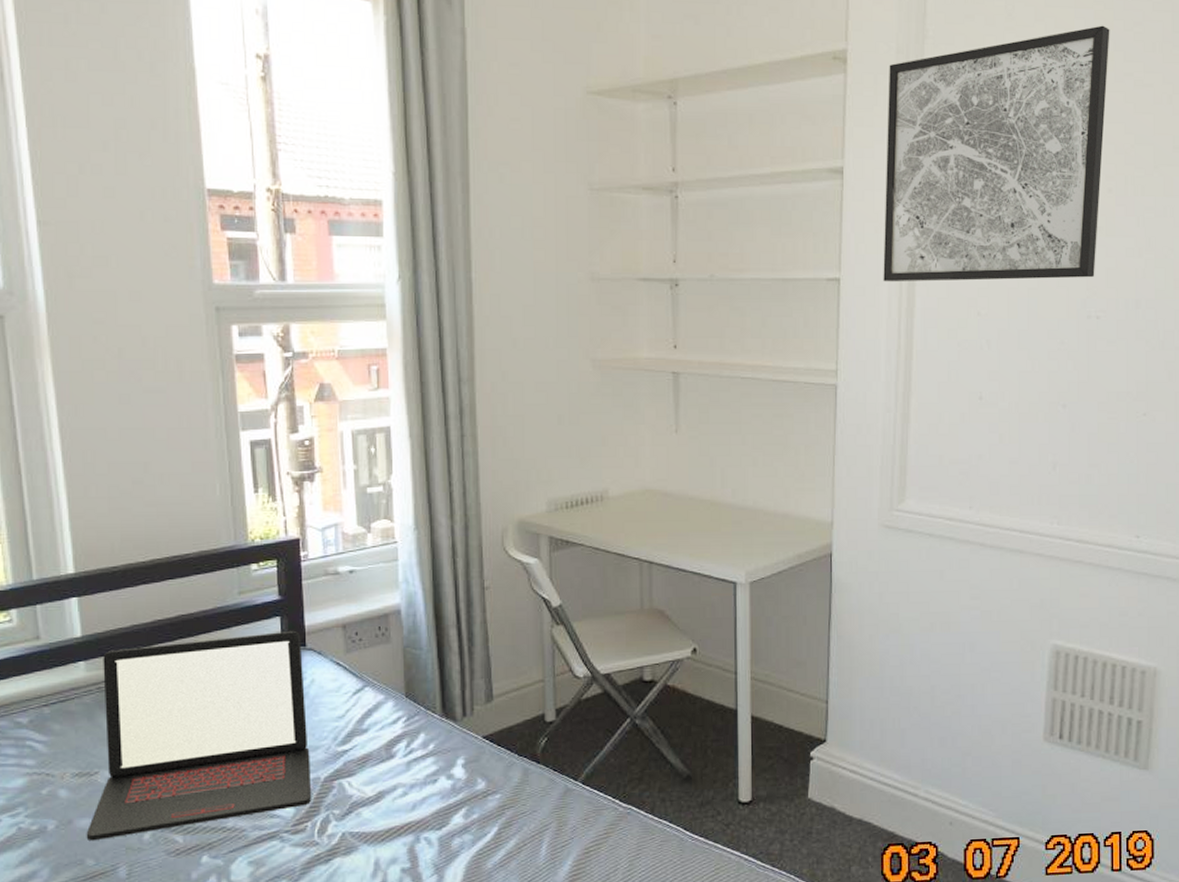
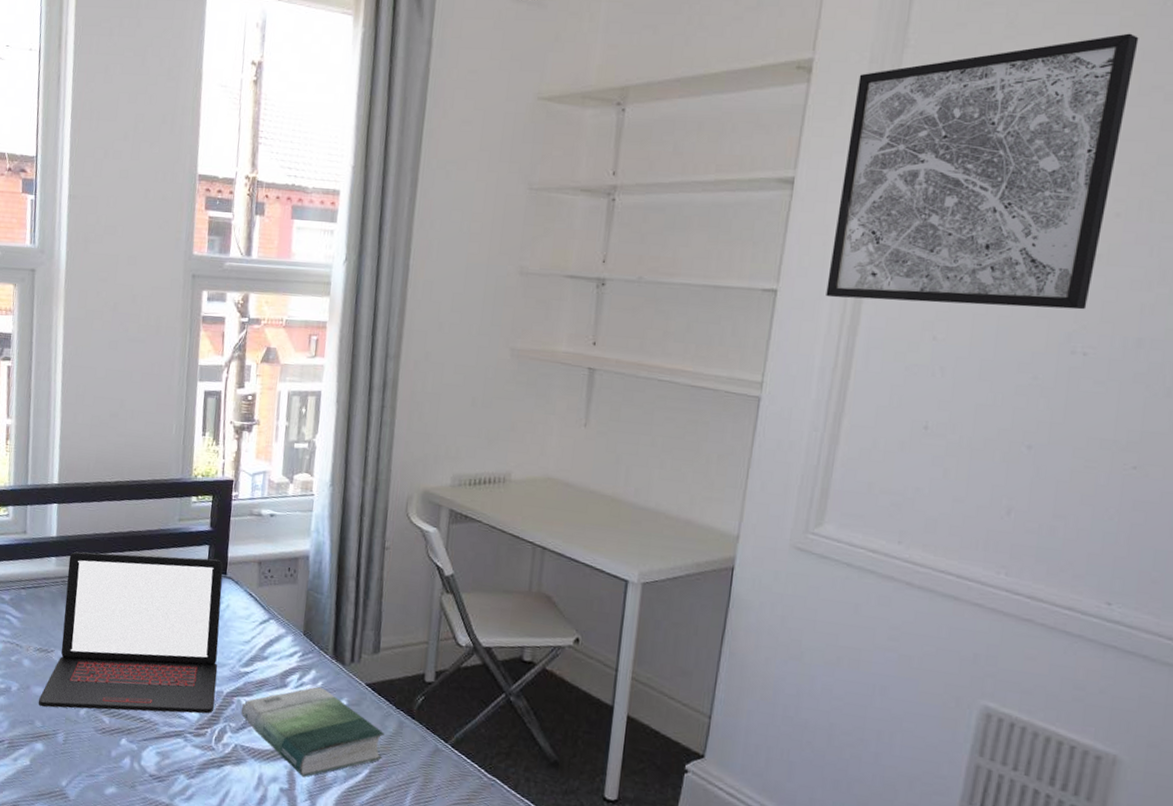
book: none [344,750,511,850] -> present [240,687,384,777]

